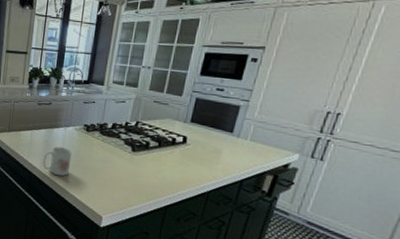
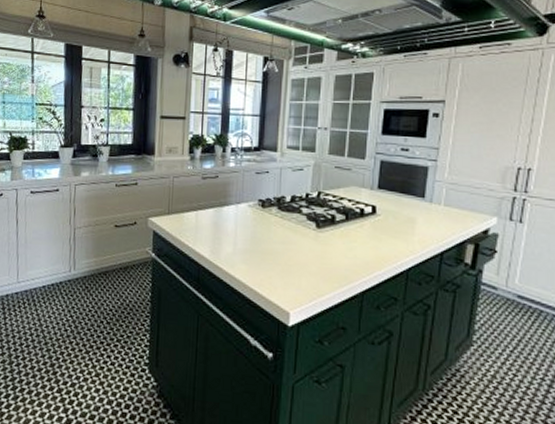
mug: present [42,146,72,177] -> none [212,229,247,266]

